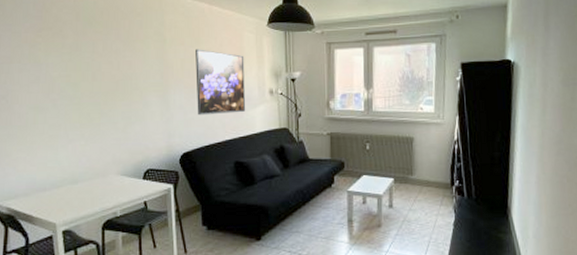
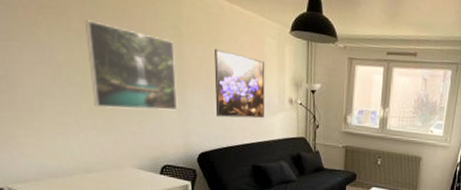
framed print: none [78,36,160,117] -> present [86,20,178,111]

